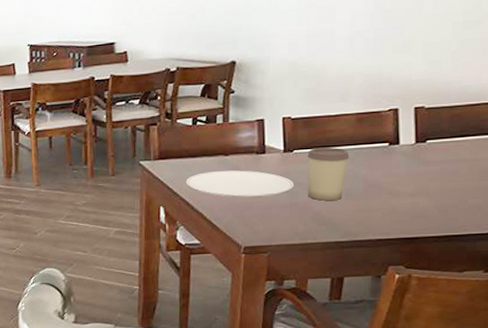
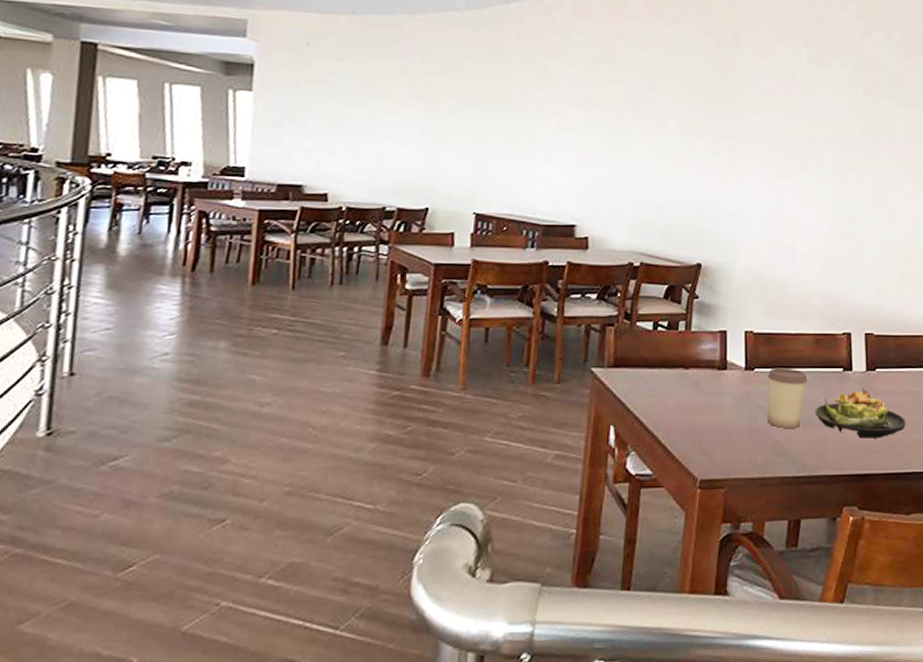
plate: present [185,170,294,198] -> none [641,385,755,420]
salad: none [358,159,461,206] -> present [815,387,906,439]

